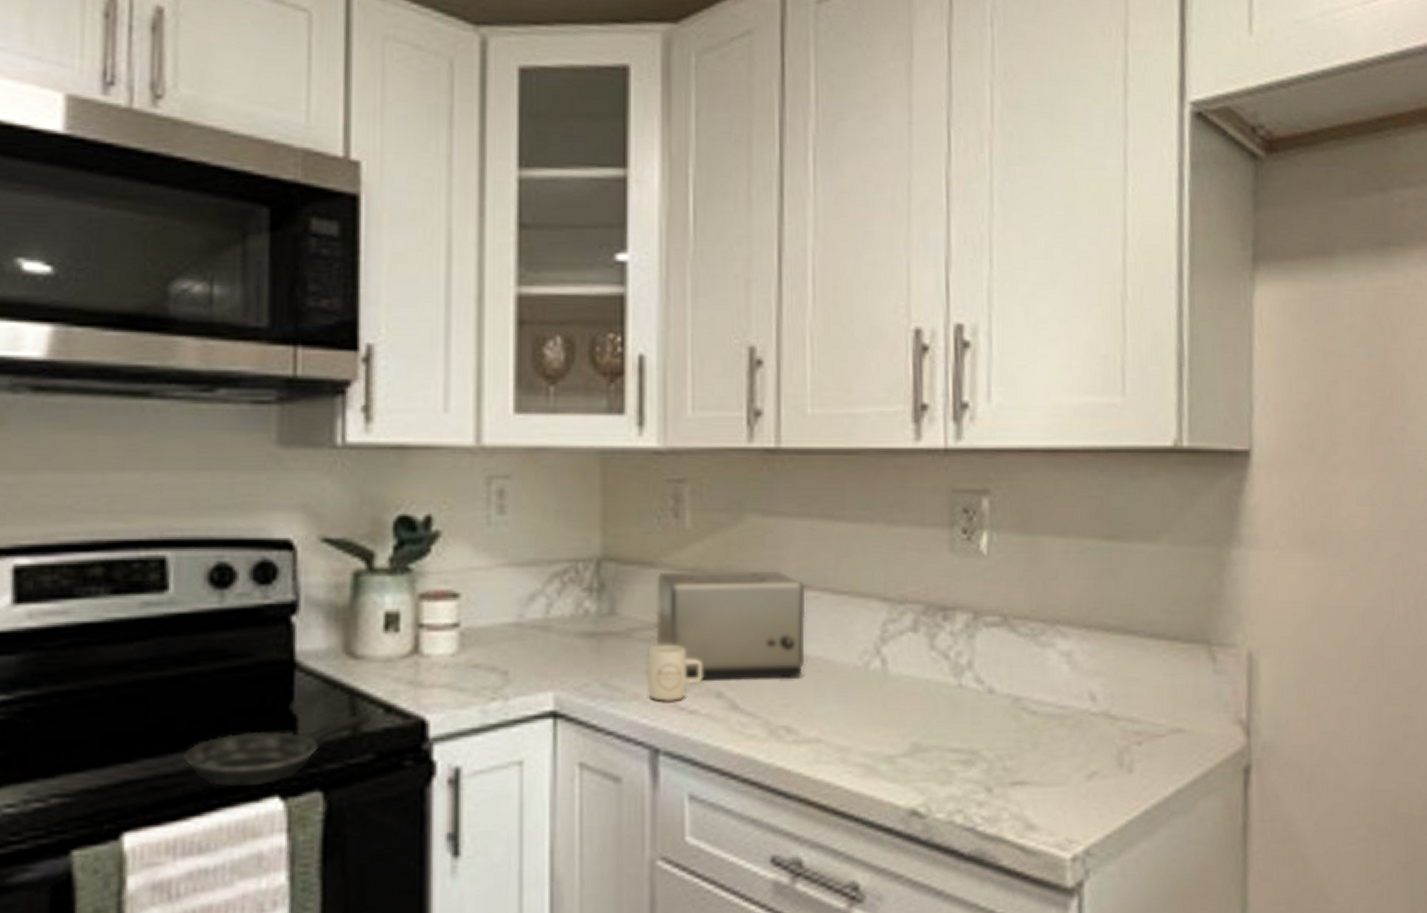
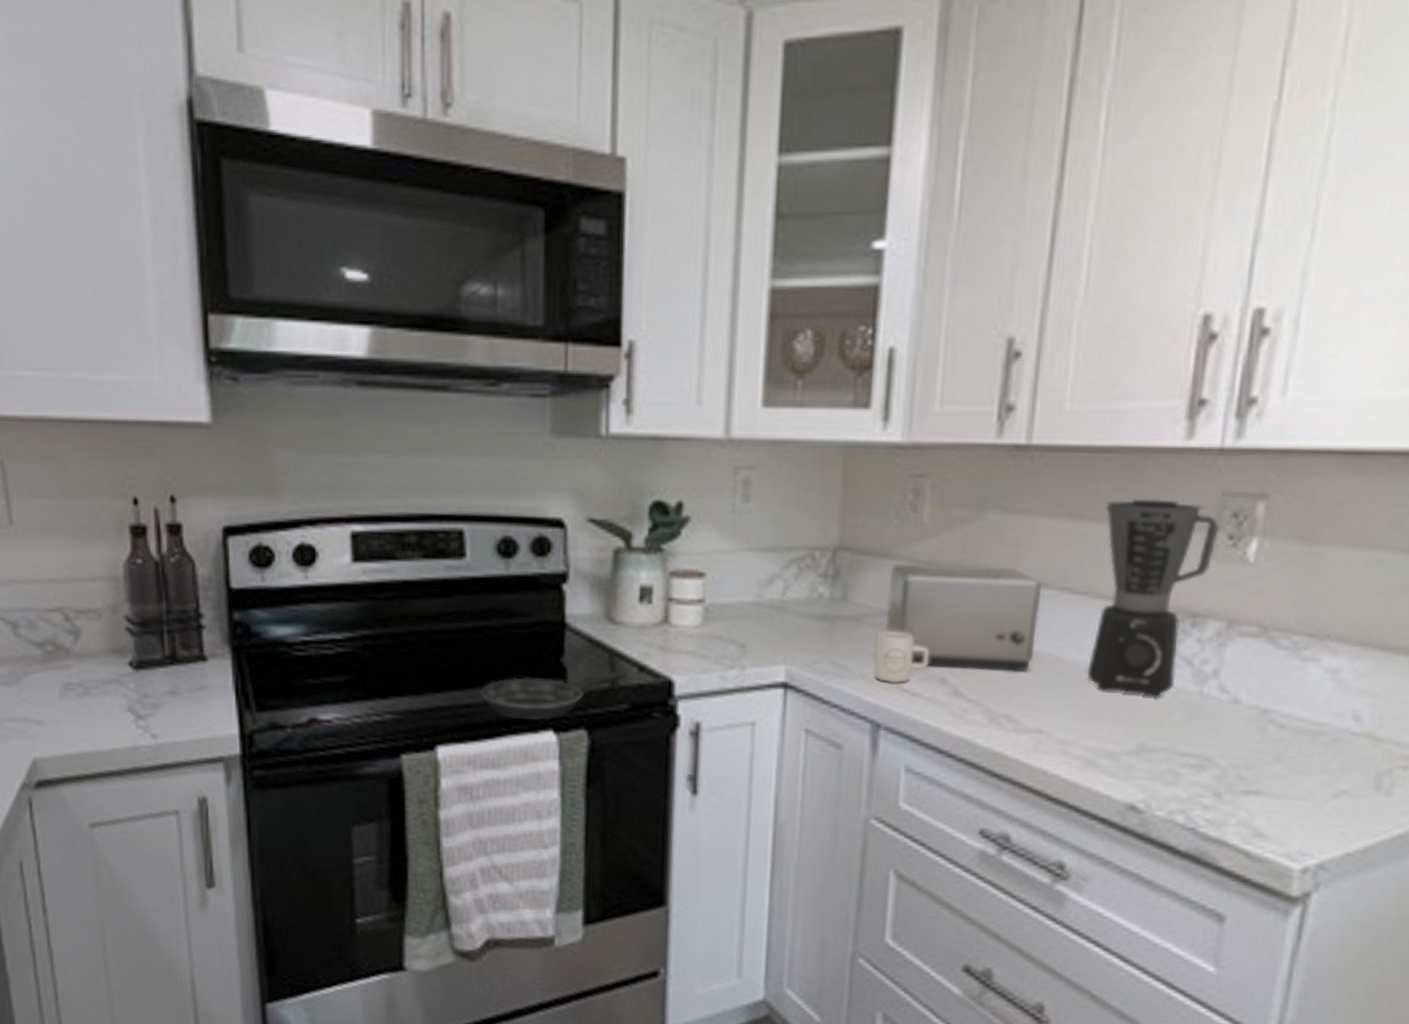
blender: none [853,497,954,694] -> present [1087,498,1220,697]

